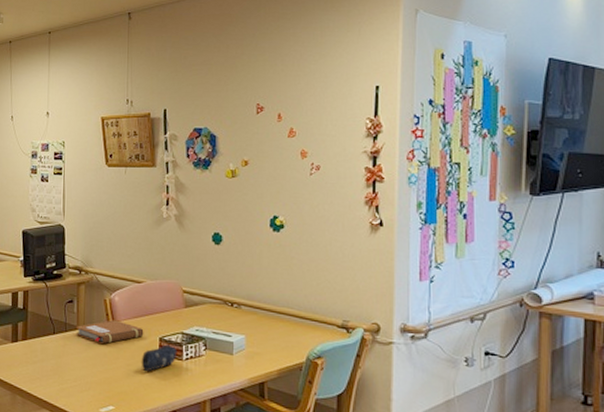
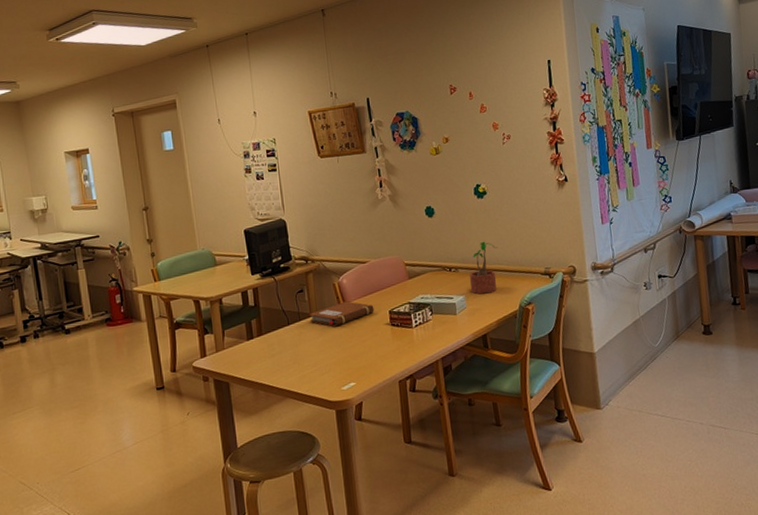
pencil case: present [141,344,178,372] -> none [374,315,407,345]
potted plant: none [252,279,289,338] -> present [470,241,498,295]

